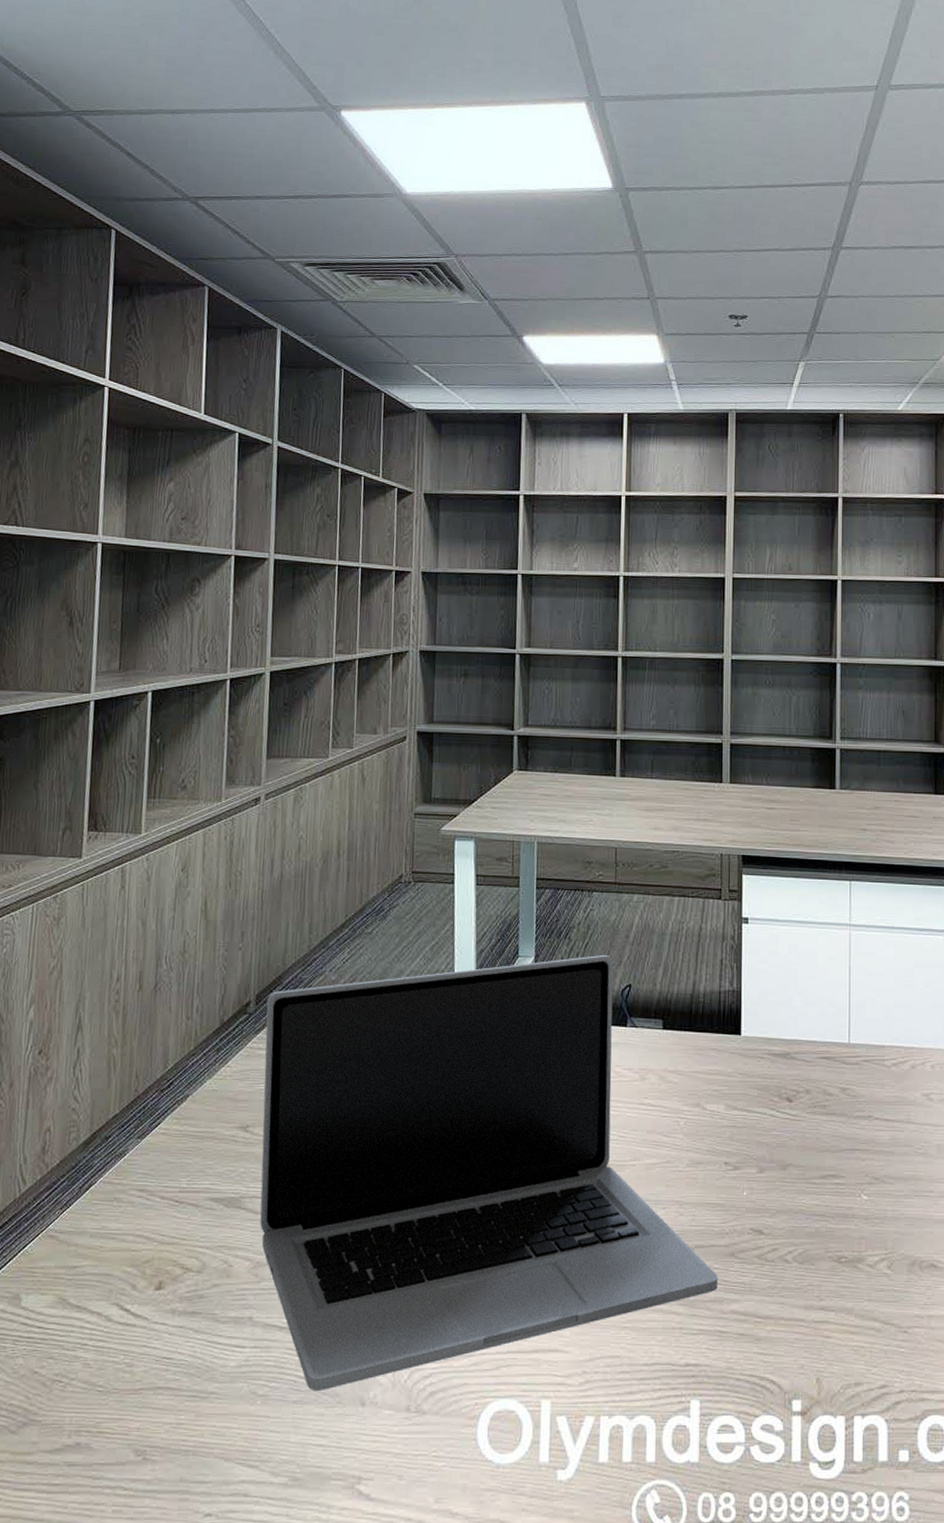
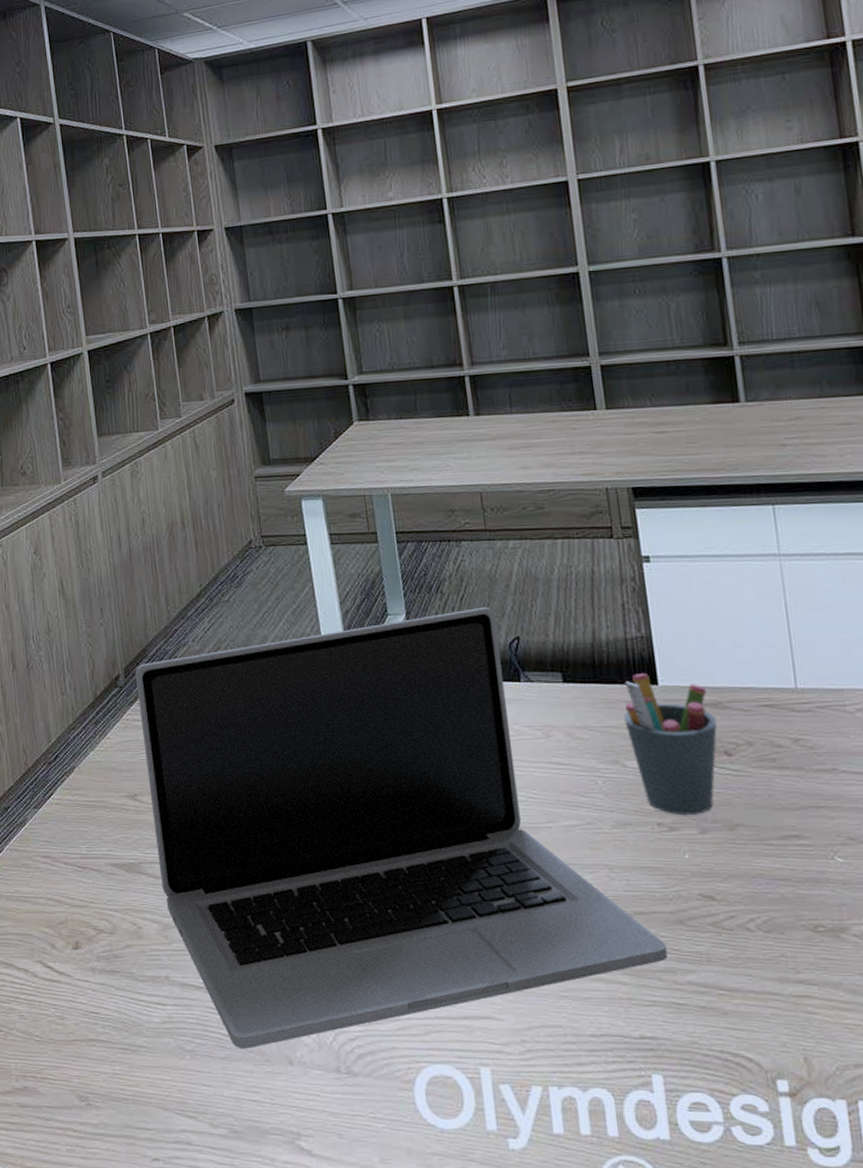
pen holder: none [709,1024,783,1156] -> present [623,673,717,816]

